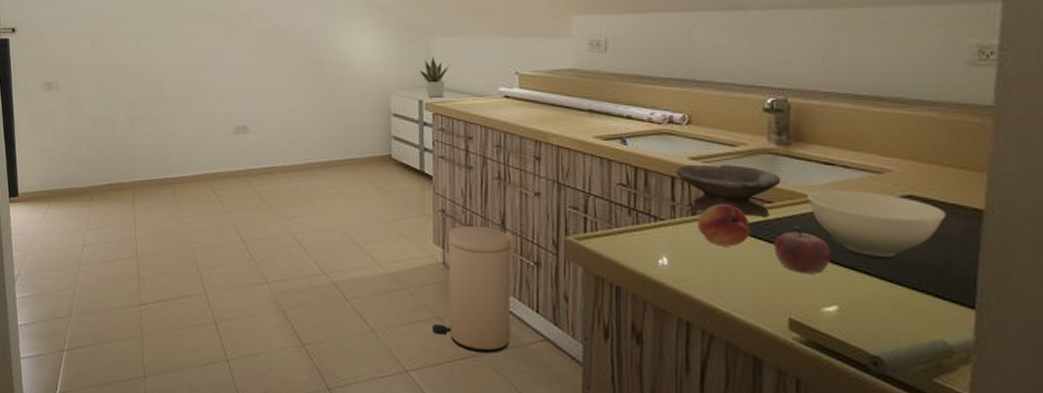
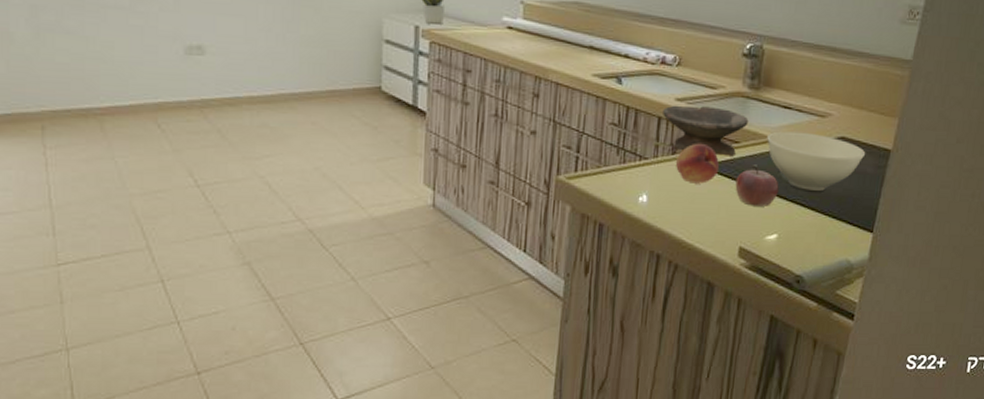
pedal bin: present [431,226,516,353] -> none [417,166,509,294]

